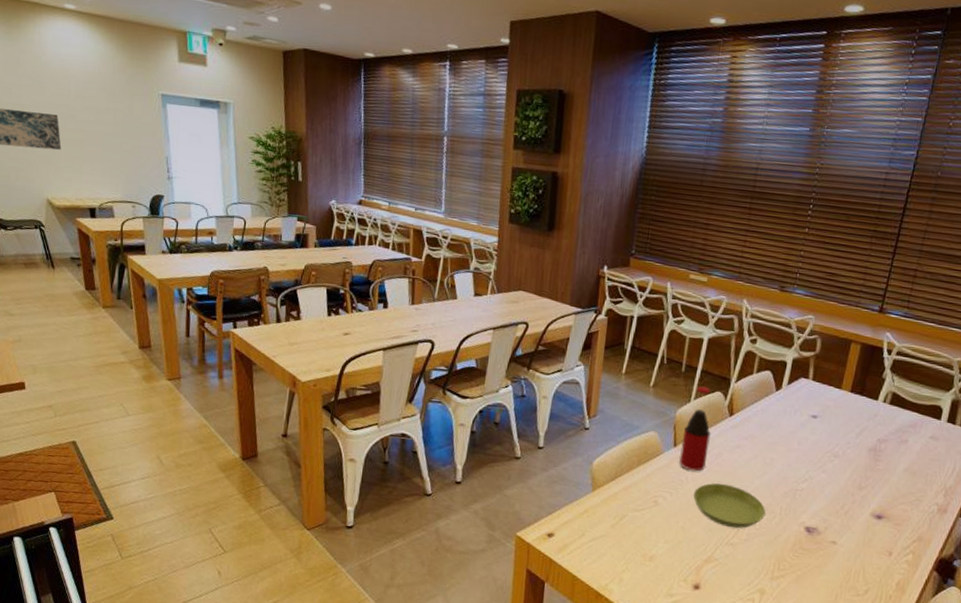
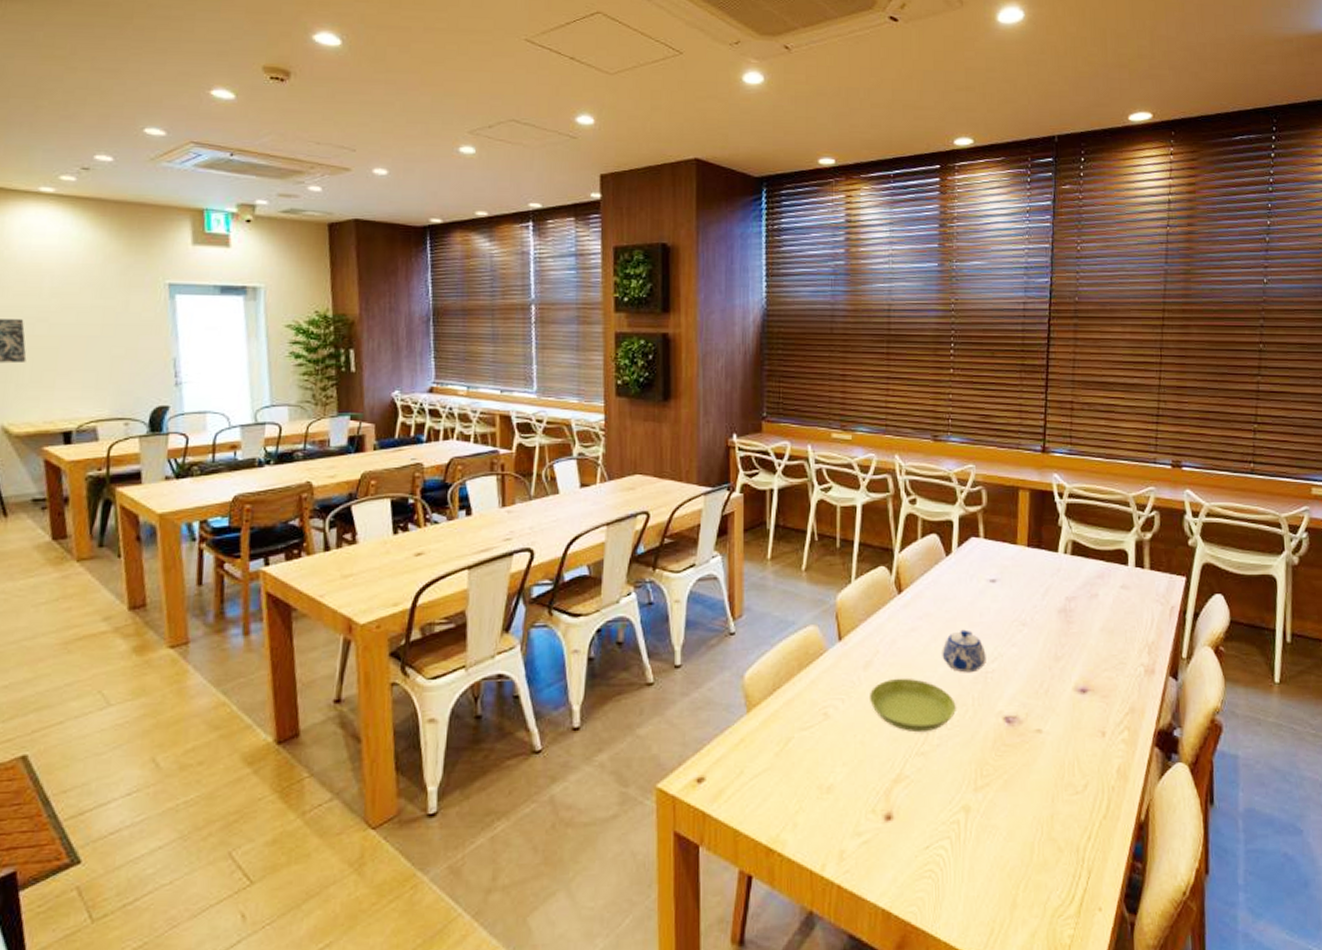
bottle: present [679,386,712,472] -> none [846,562,881,668]
teapot: none [759,452,799,489] -> present [942,629,986,673]

